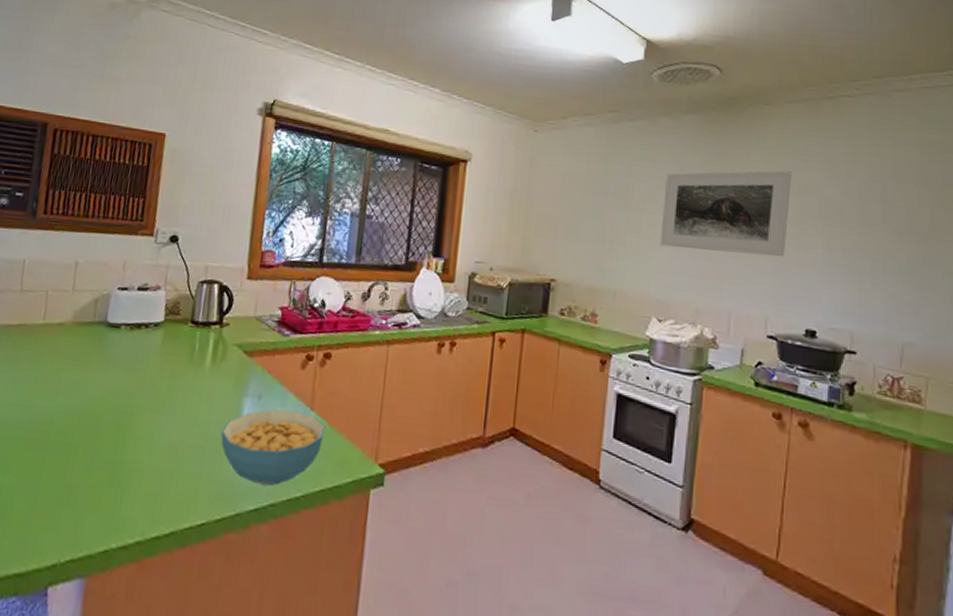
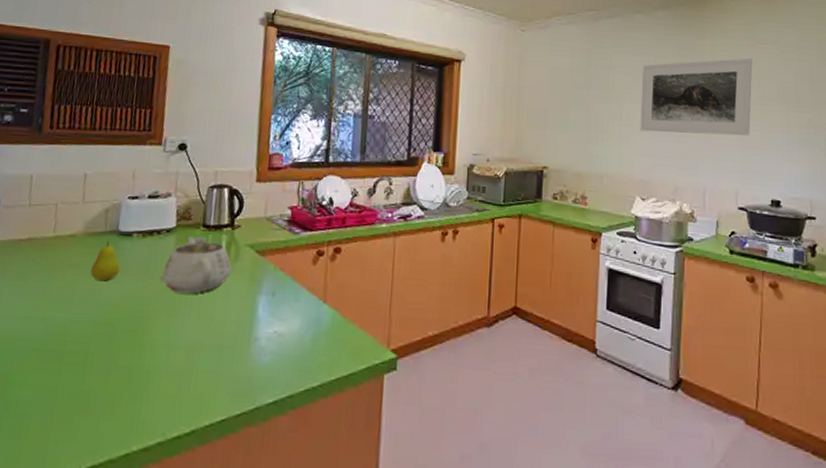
fruit: none [77,331,108,373] -> present [90,241,121,282]
teapot: none [147,332,219,392] -> present [161,236,232,294]
cereal bowl: present [220,409,326,486] -> none [237,304,339,379]

